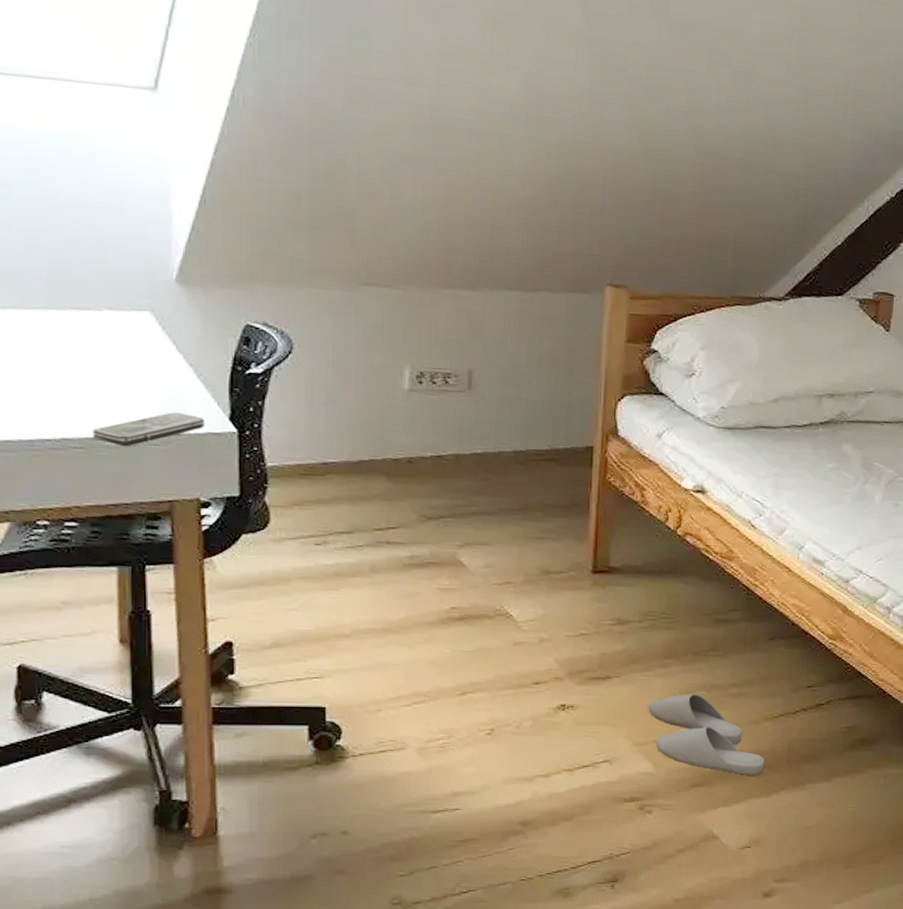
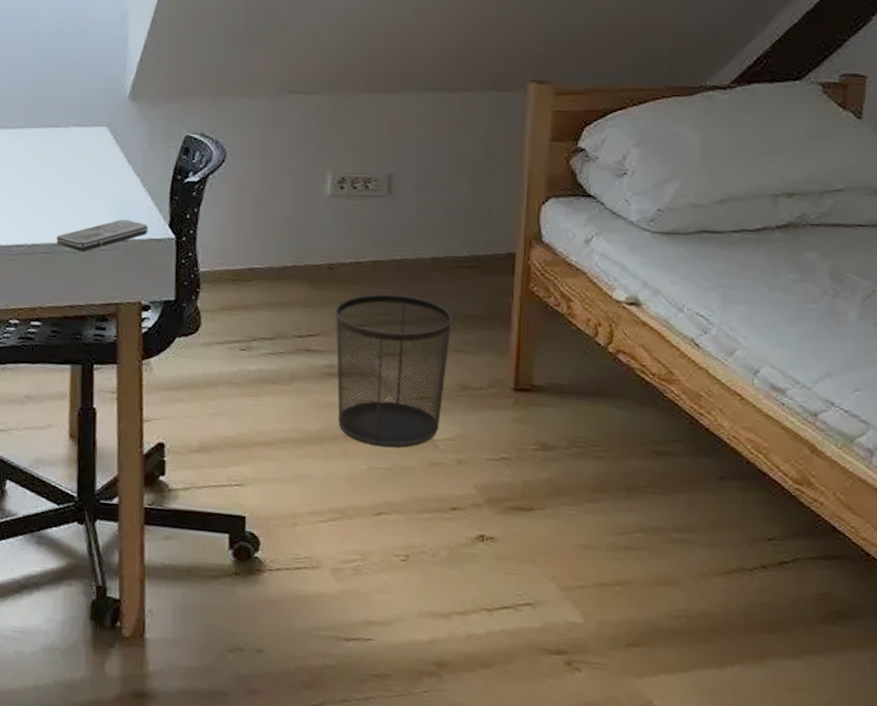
waste bin: none [416,486,534,632] -> present [335,294,453,448]
slippers: present [647,694,765,775] -> none [575,535,716,641]

